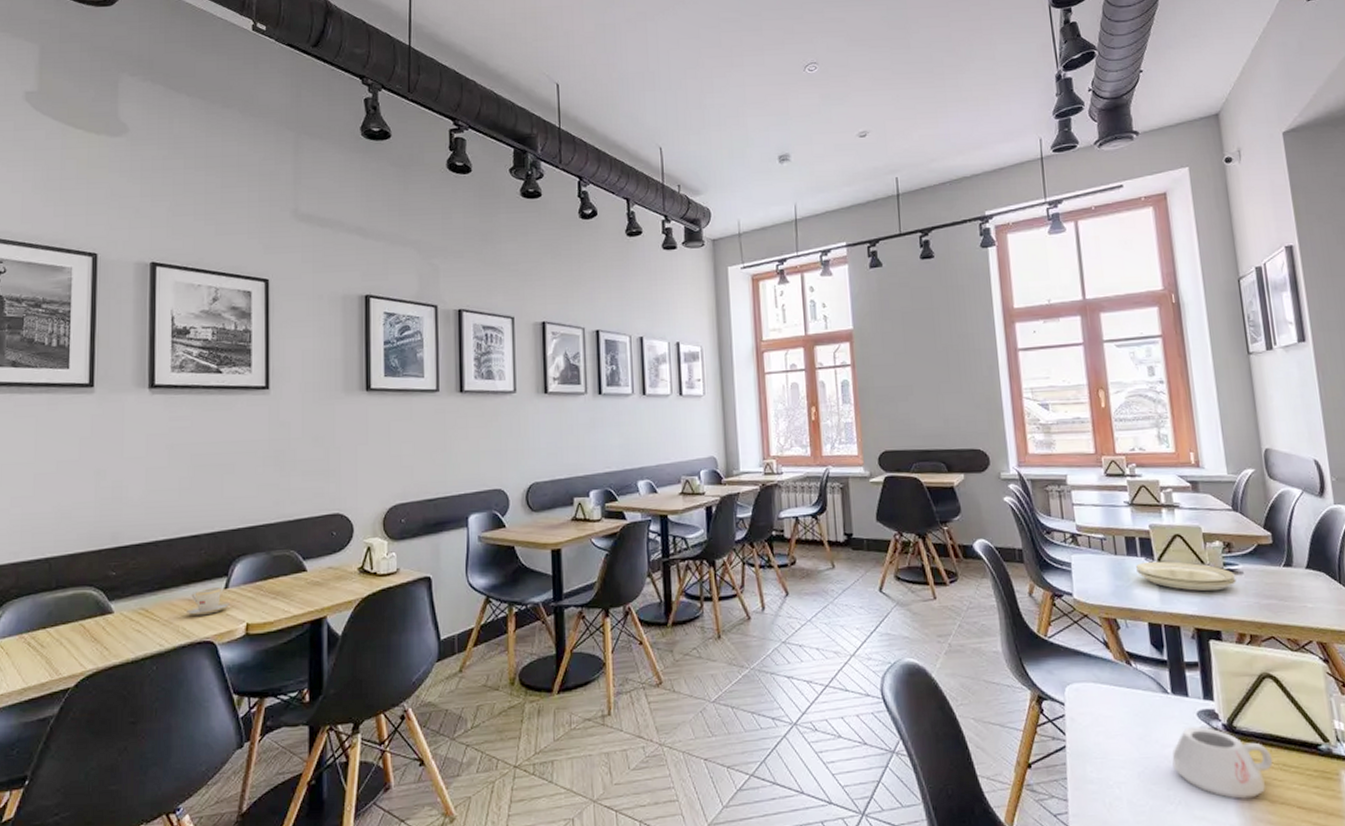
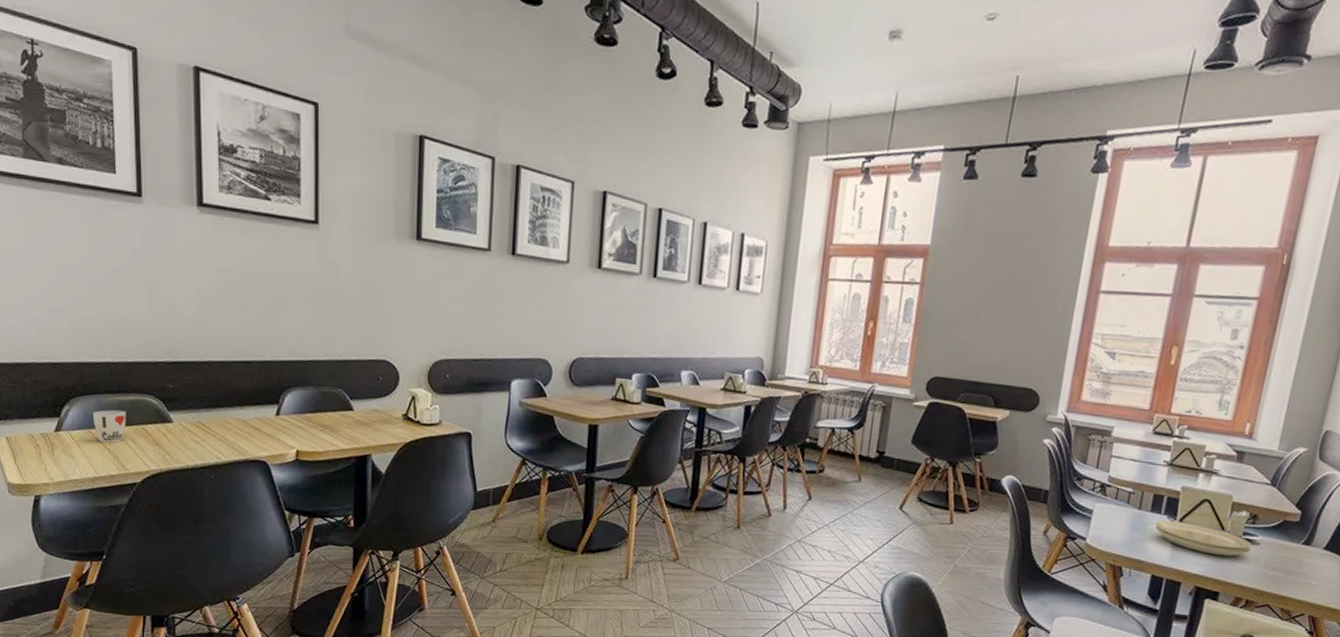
cup: none [26,607,63,648] -> present [92,409,126,444]
teacup: present [187,586,229,616] -> none [241,412,281,438]

